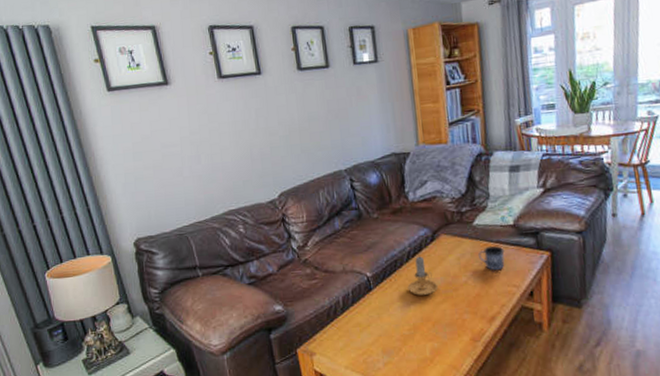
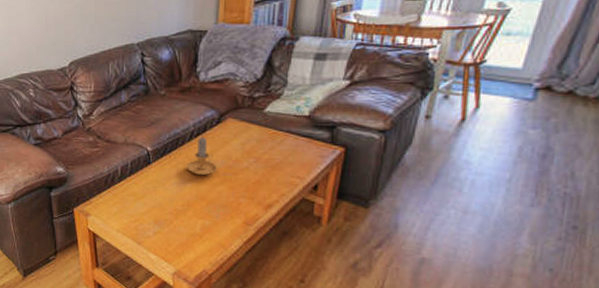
mug: present [478,245,505,271] -> none [265,134,294,161]

